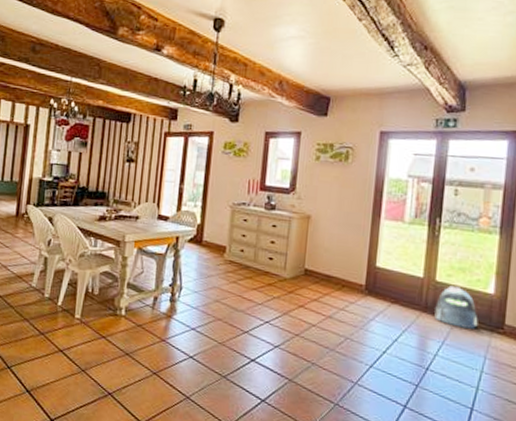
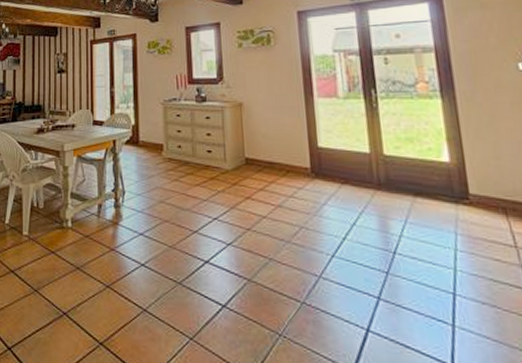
backpack: present [434,286,478,329] -> none [389,158,440,203]

